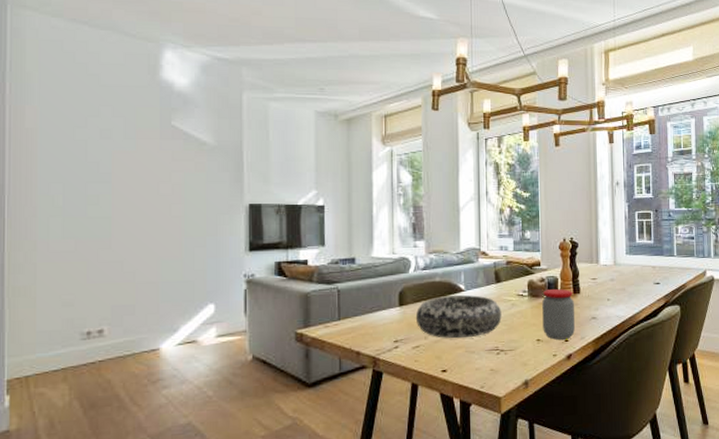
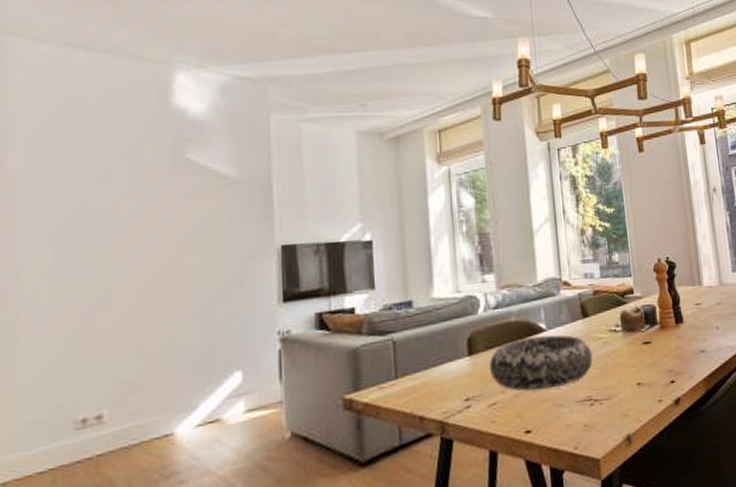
jar: present [542,289,575,340] -> none [639,319,681,382]

